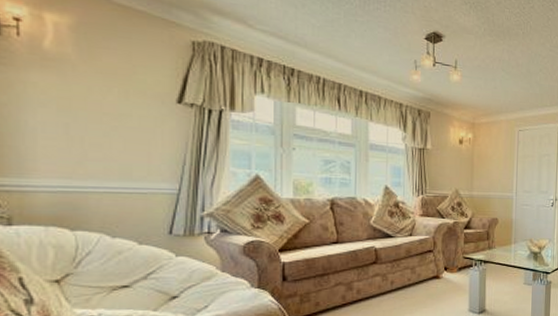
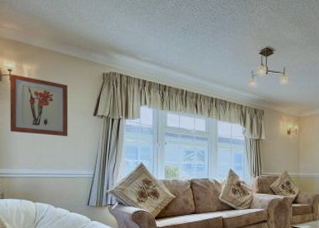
wall art: none [17,26,133,133] -> present [9,74,68,137]

